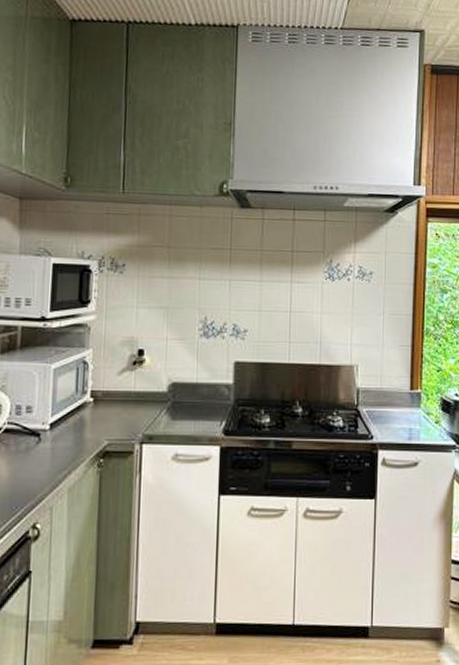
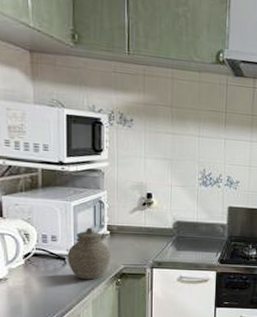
jar: none [42,395,93,461] -> present [67,228,111,280]

